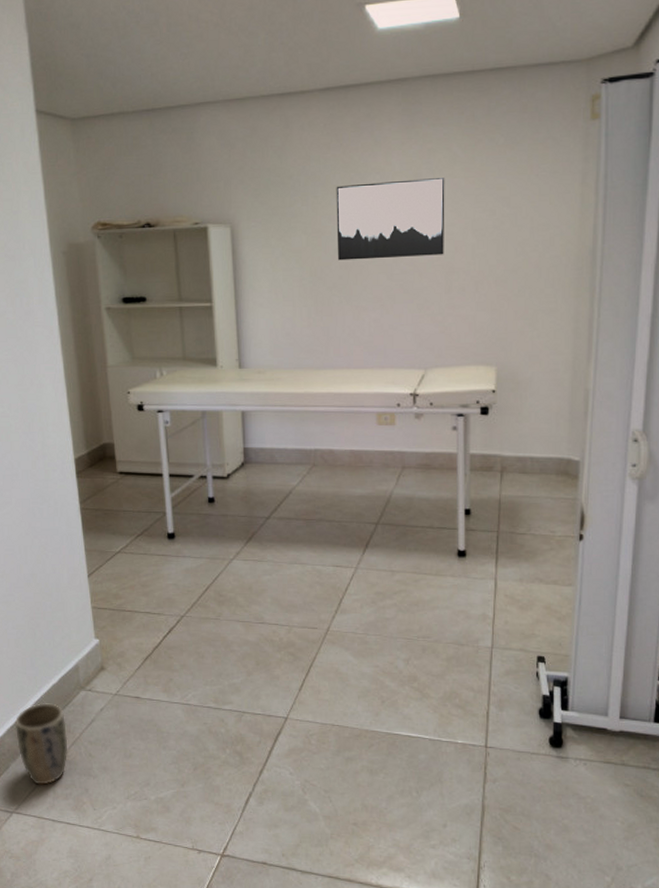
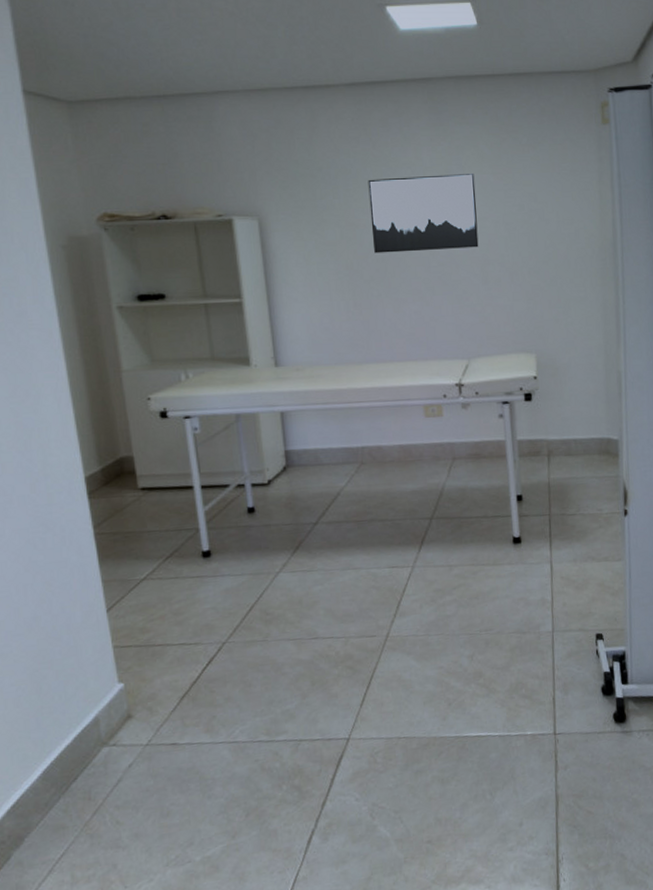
plant pot: present [14,703,68,785] -> none [16,768,89,873]

